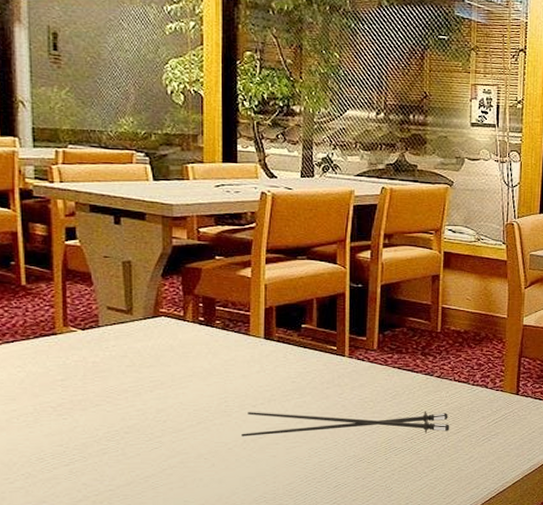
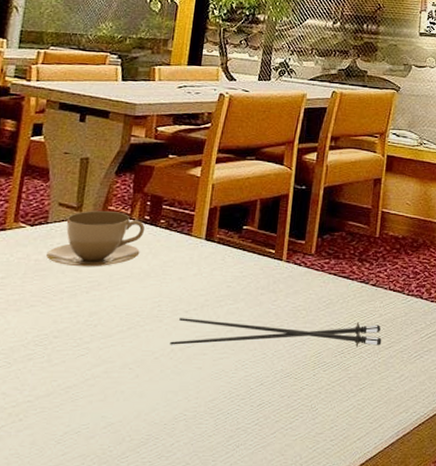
teacup: none [104,314,200,368] -> present [46,211,145,267]

